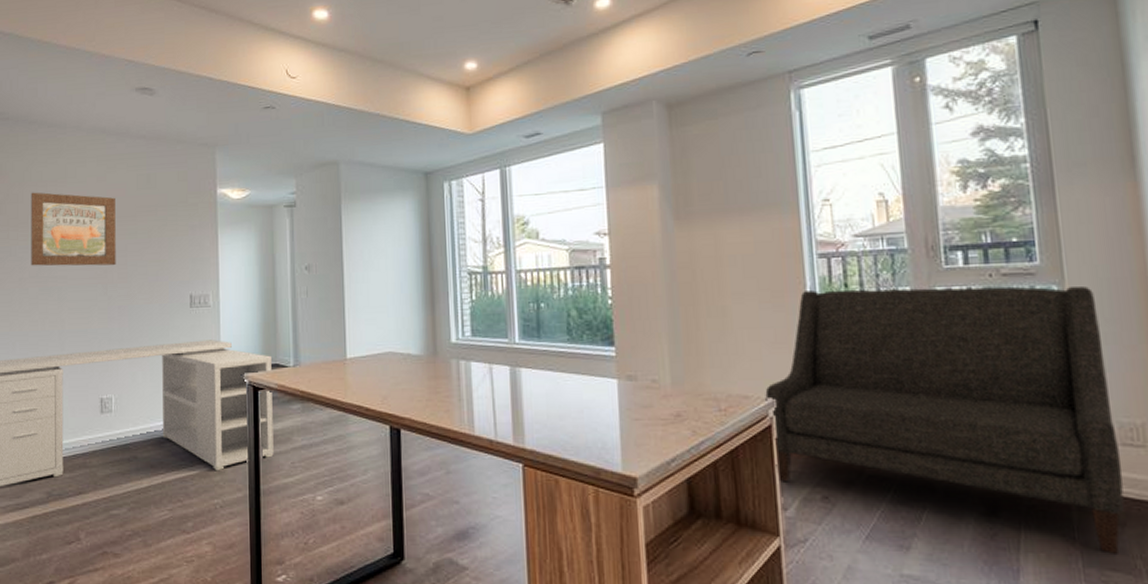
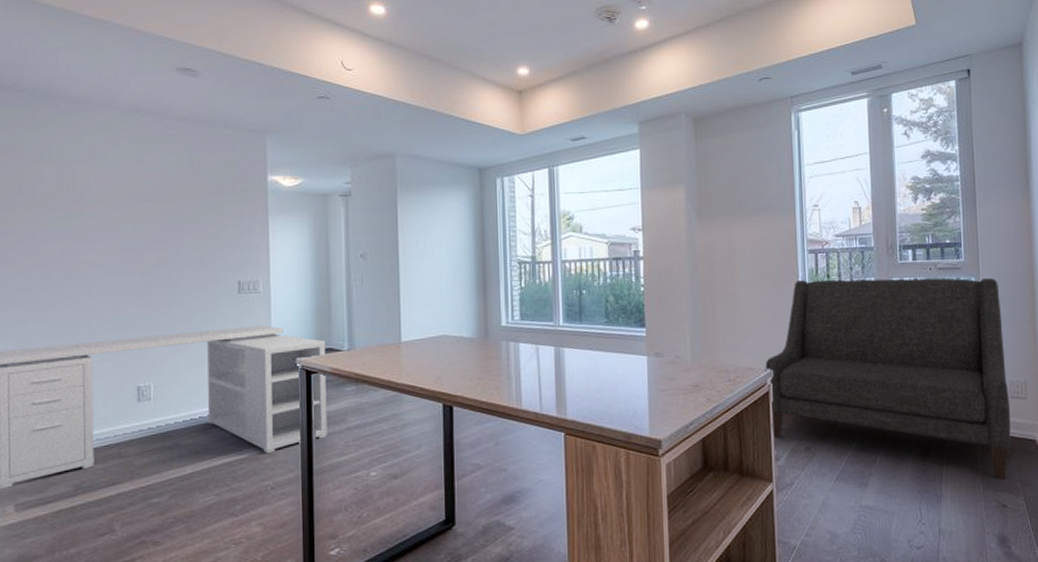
wall art: present [31,192,116,266] -> none [51,171,154,251]

